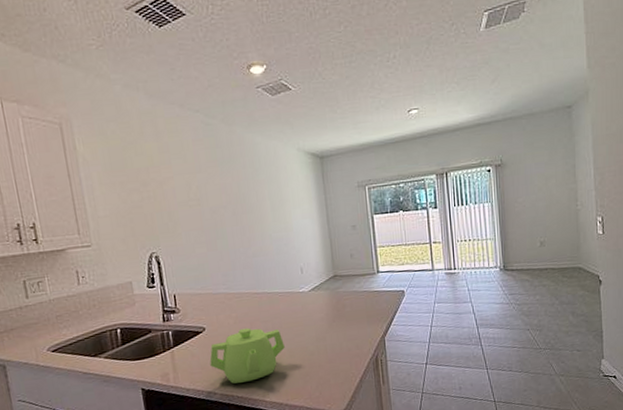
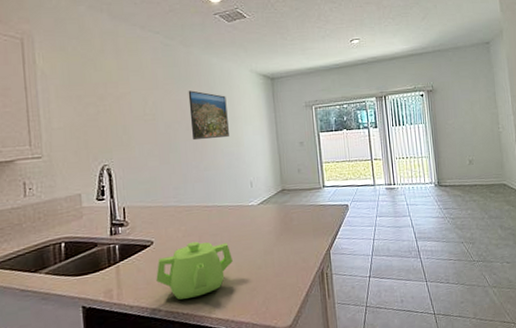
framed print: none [232,173,277,226] -> present [188,90,229,141]

